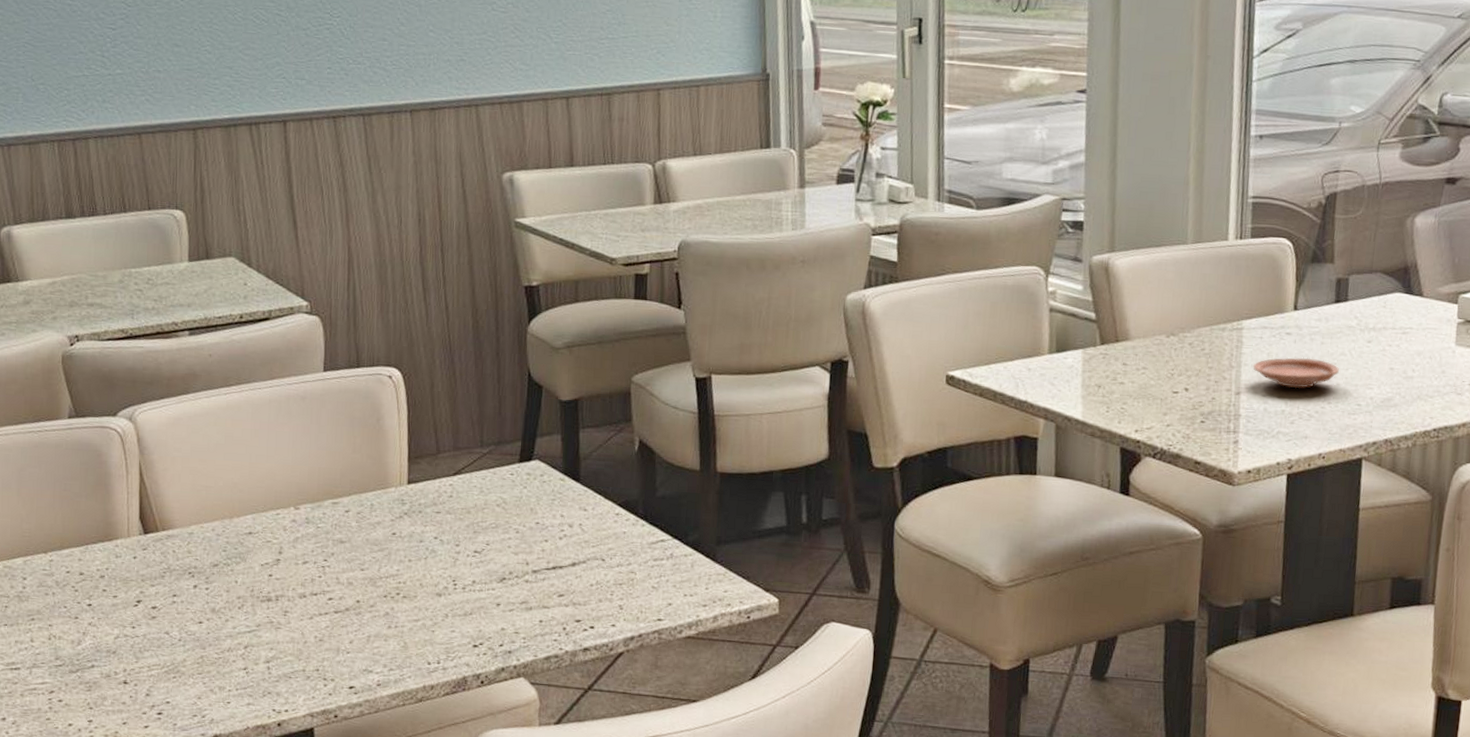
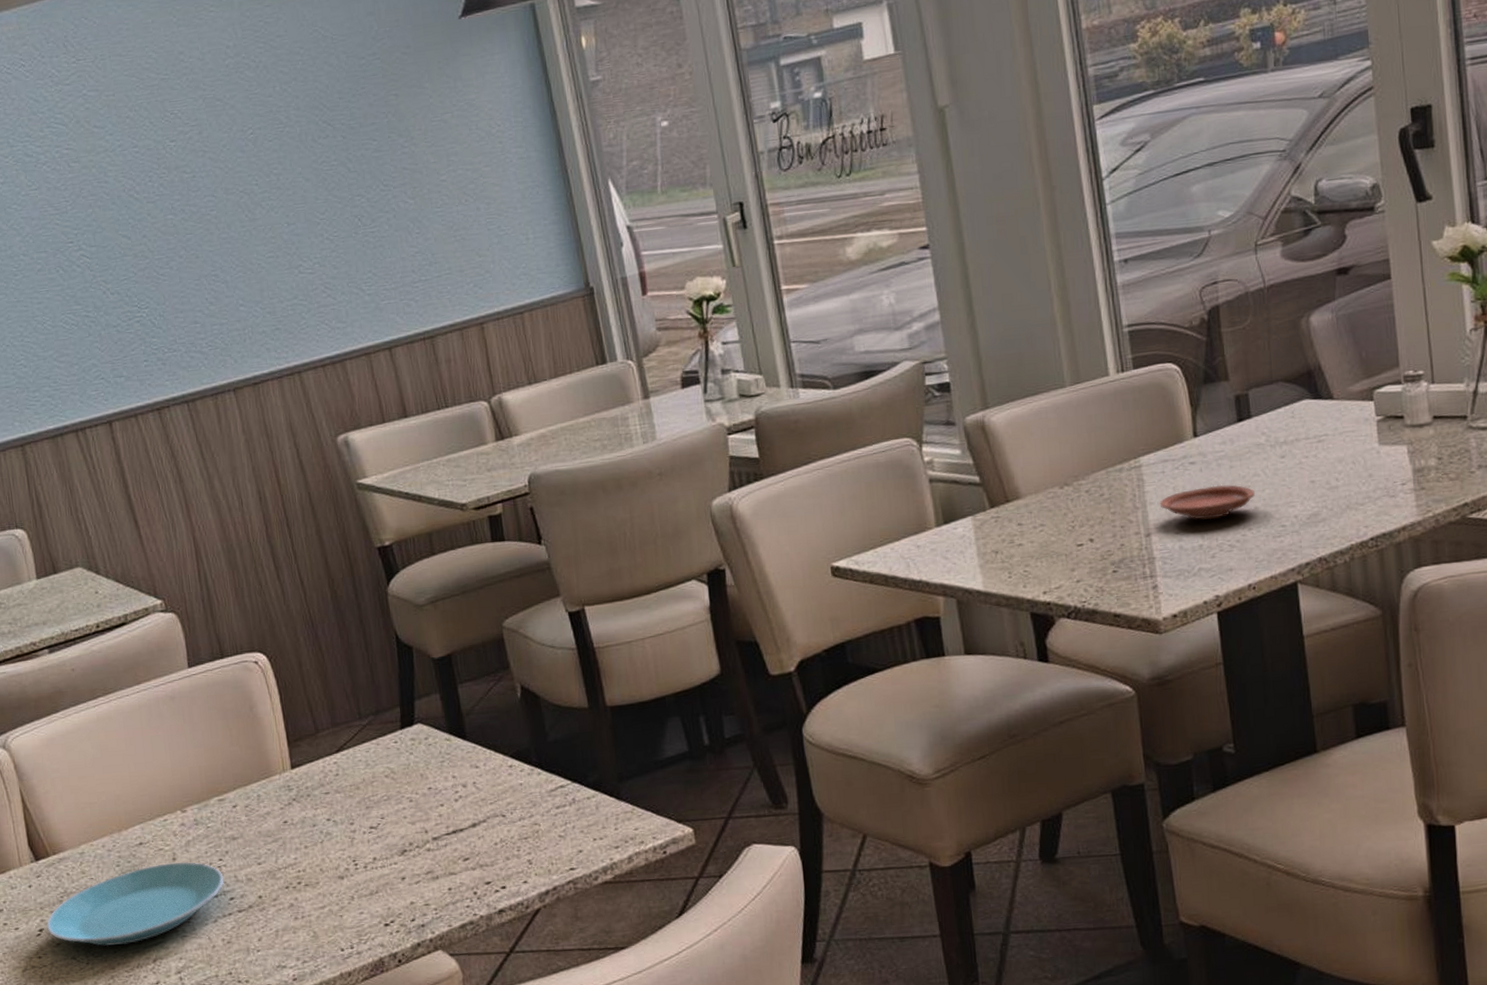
plate: none [145,555,326,628] -> present [46,862,224,947]

